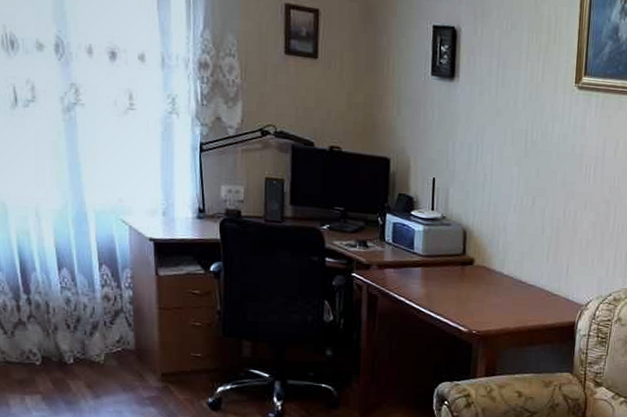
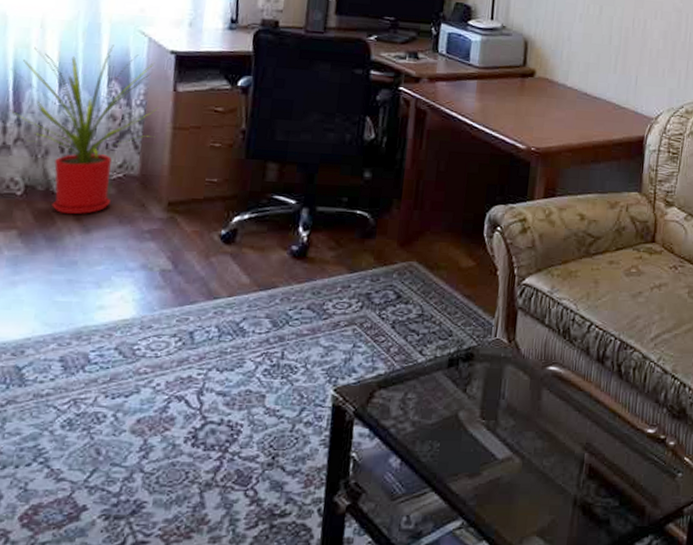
house plant: none [15,232,145,383] -> present [10,45,159,215]

